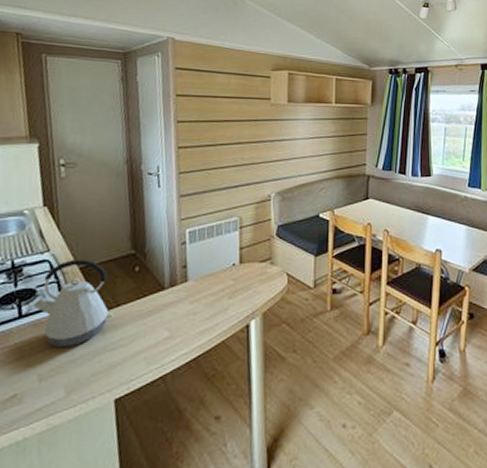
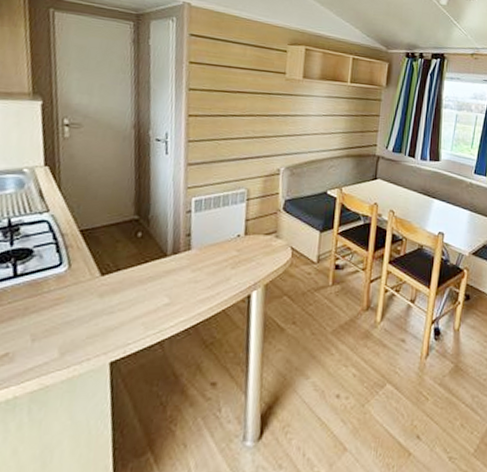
kettle: present [33,260,114,348] -> none [29,222,113,309]

